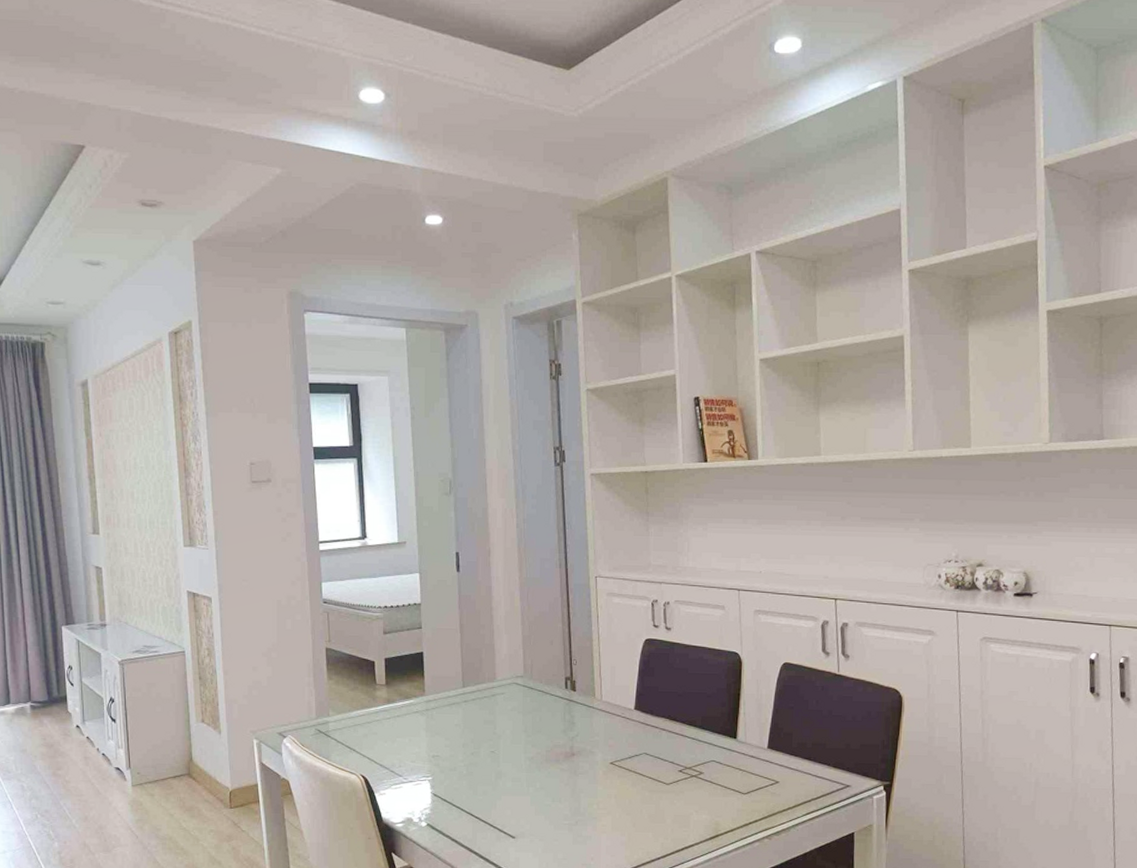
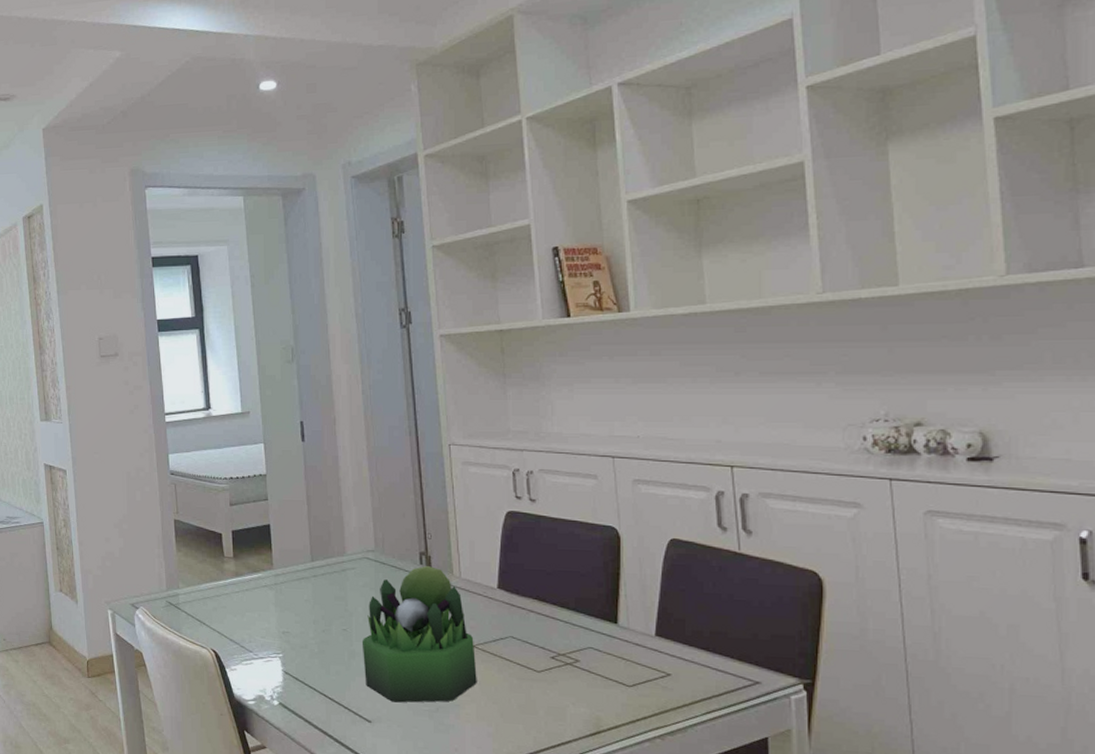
plant: none [508,690,614,818] -> present [361,566,477,703]

